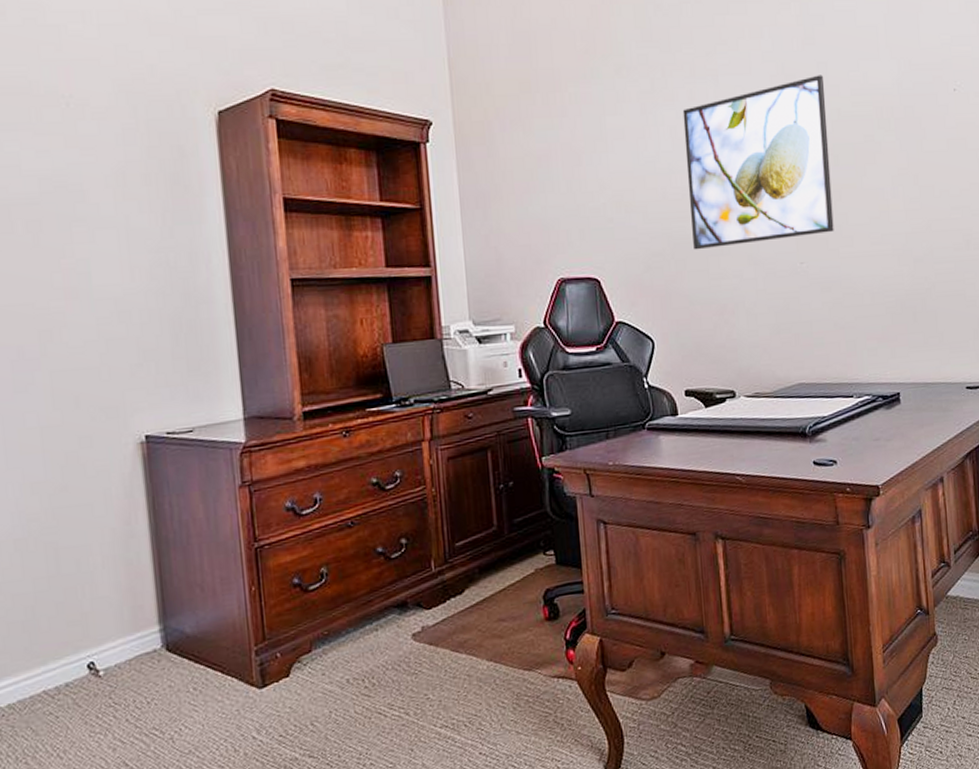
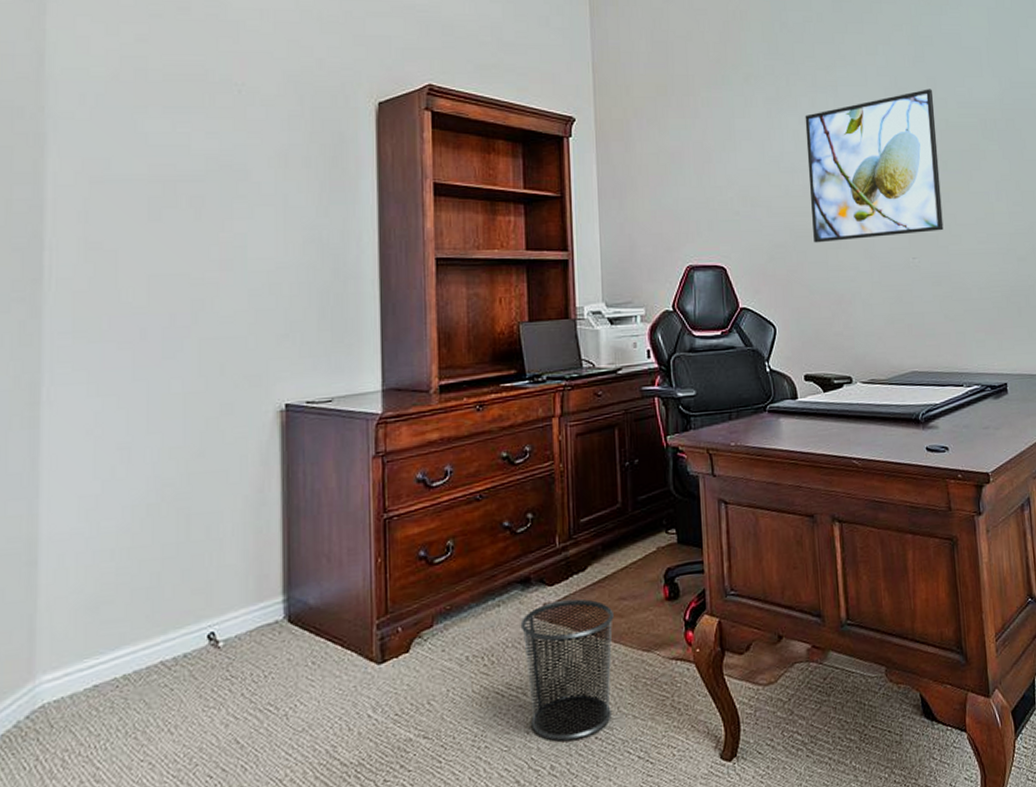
waste bin: none [399,621,495,757] -> present [520,598,614,741]

